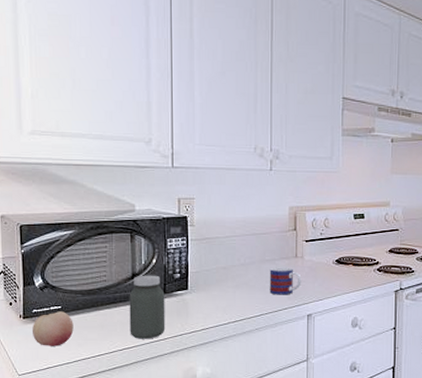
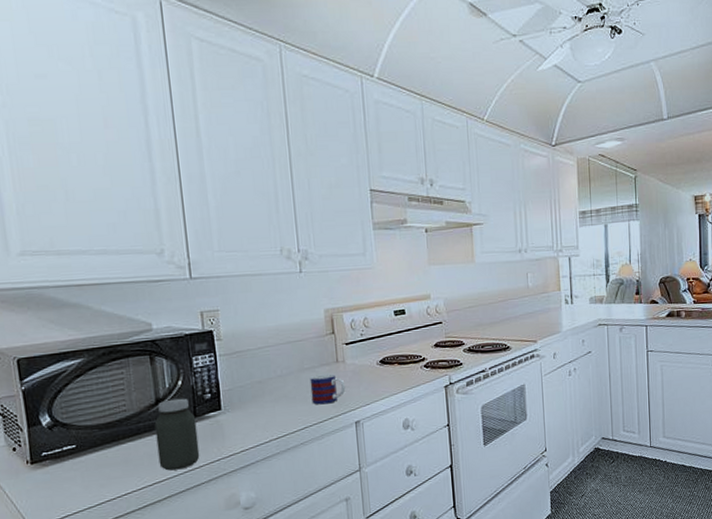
fruit: present [31,311,74,346] -> none [42,450,94,493]

